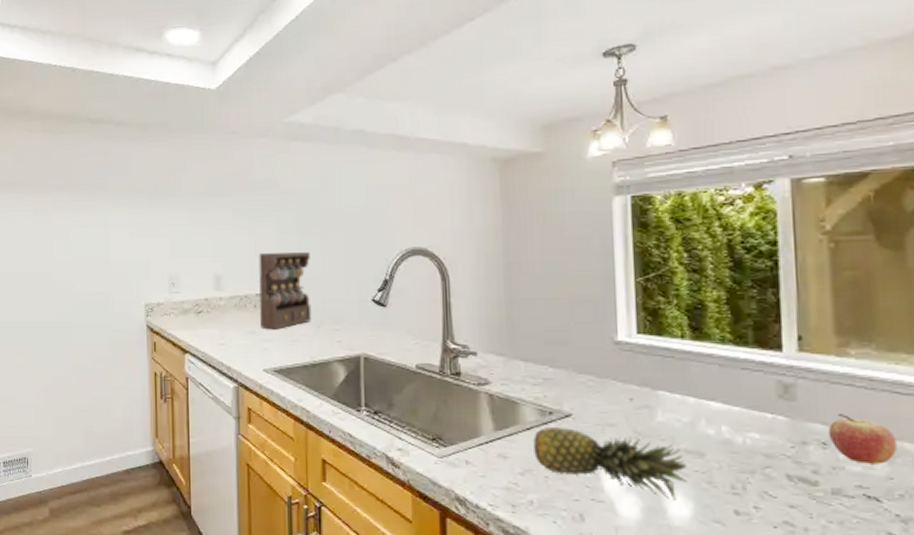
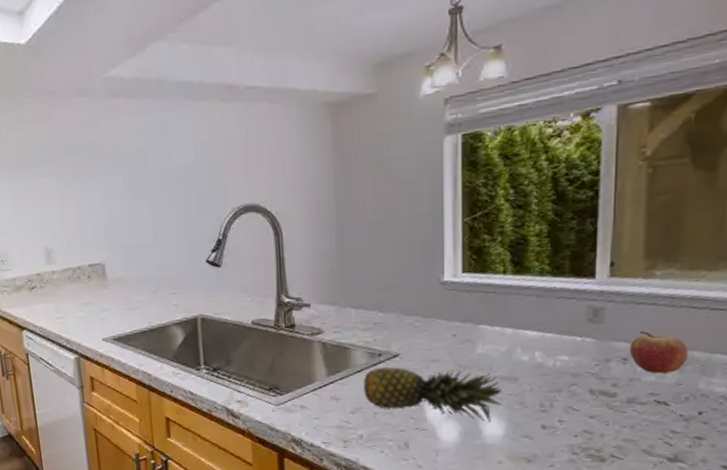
spice rack: present [259,251,312,330] -> none [88,217,147,299]

